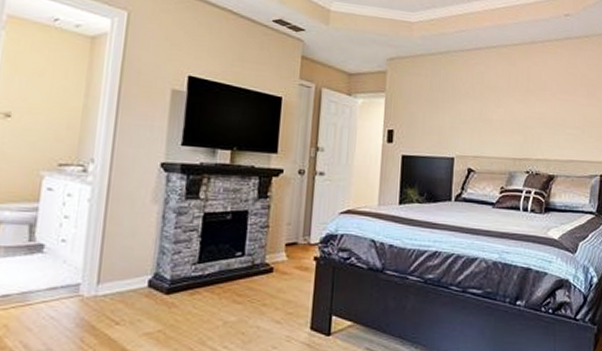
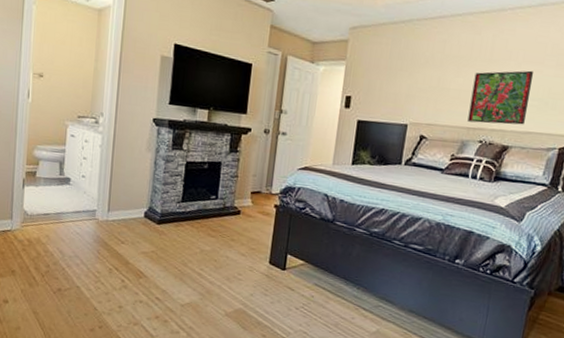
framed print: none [513,100,569,154] -> present [467,70,534,125]

